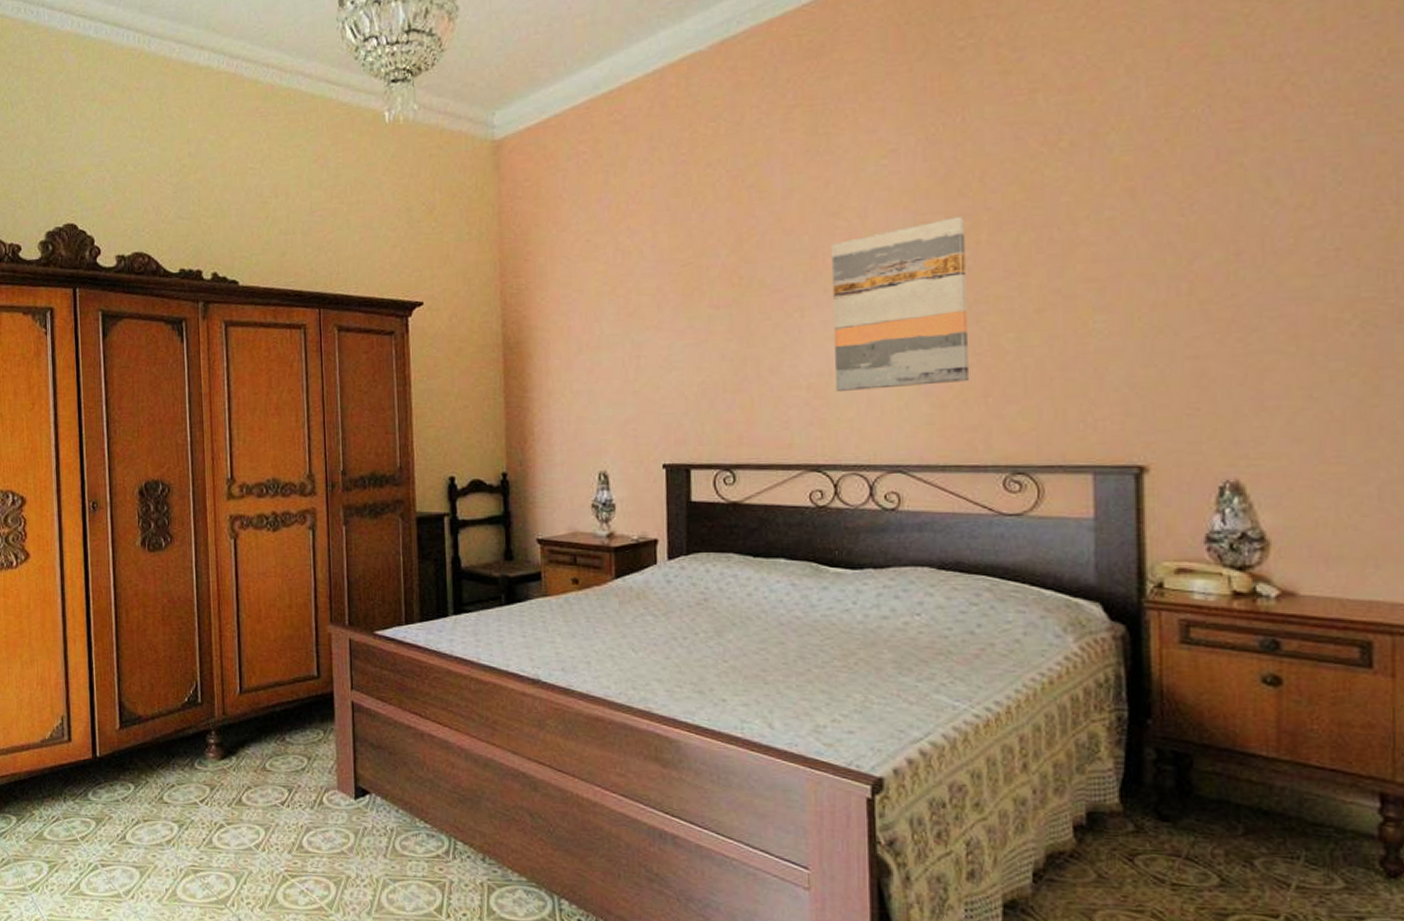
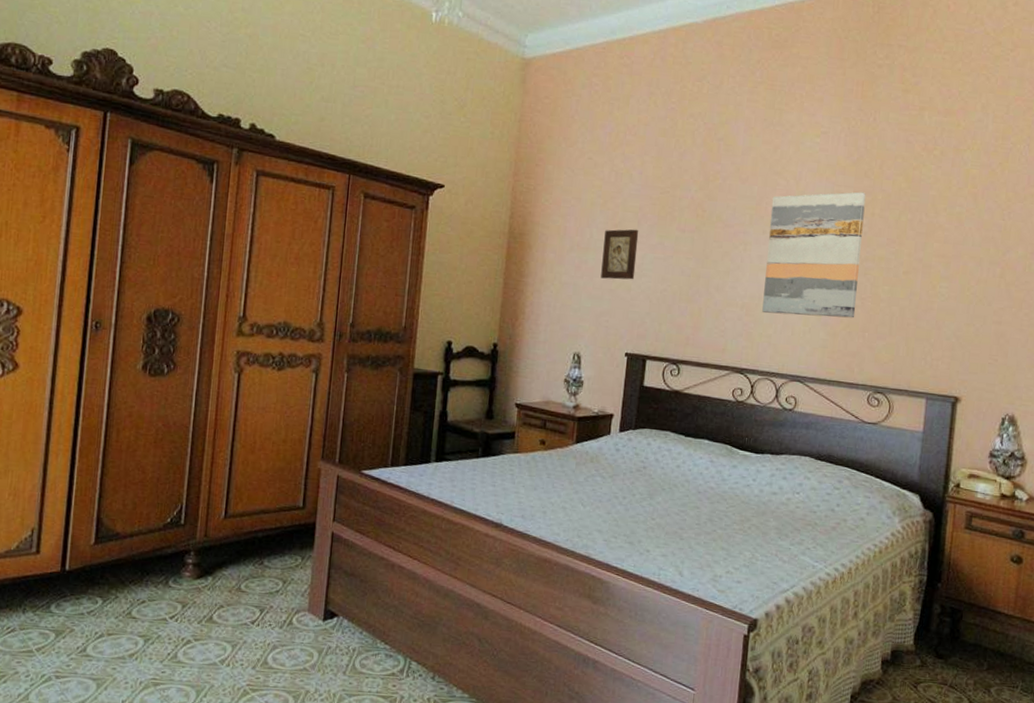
religious icon: none [618,314,662,380] -> present [601,229,639,280]

